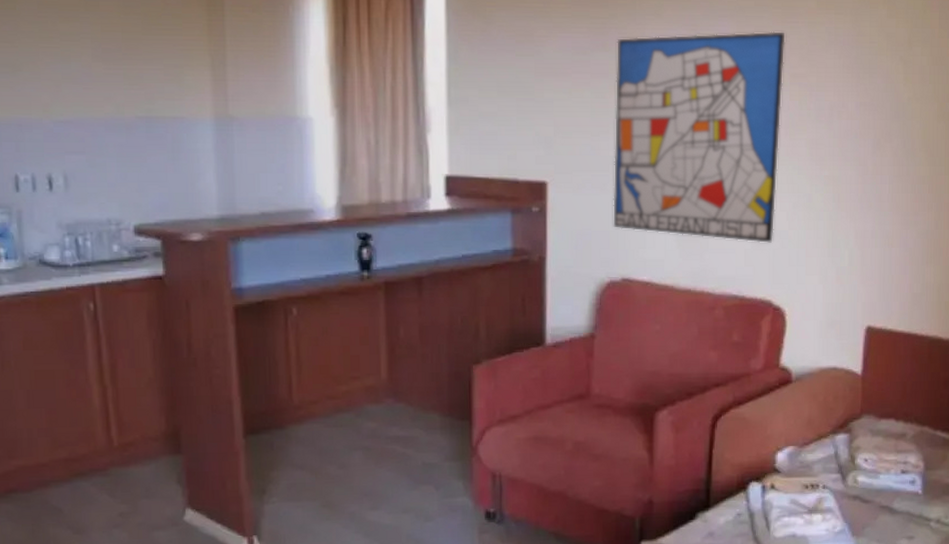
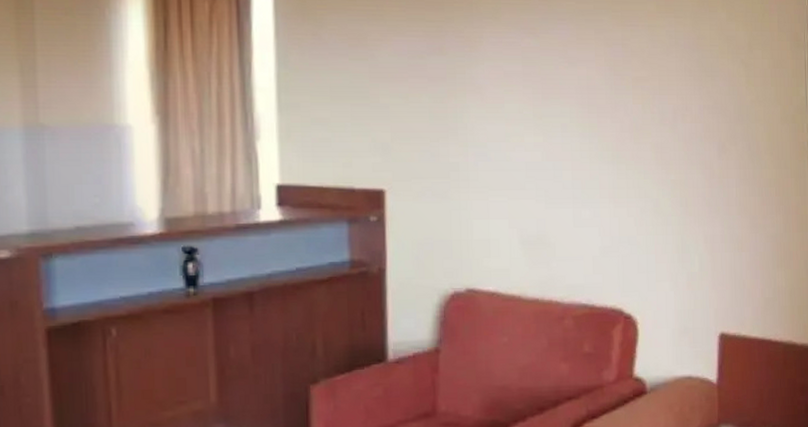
wall art: present [613,31,785,243] -> none [454,35,626,250]

